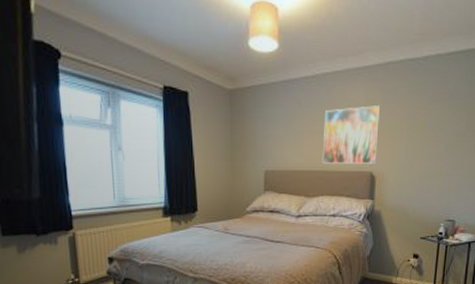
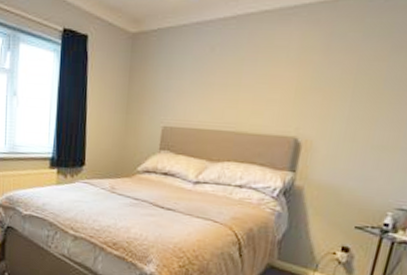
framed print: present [322,106,380,164] -> none [233,54,318,128]

